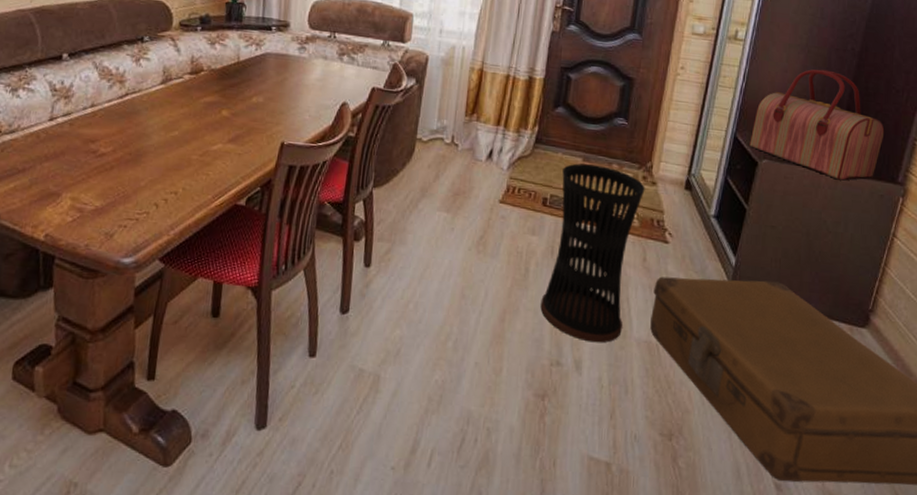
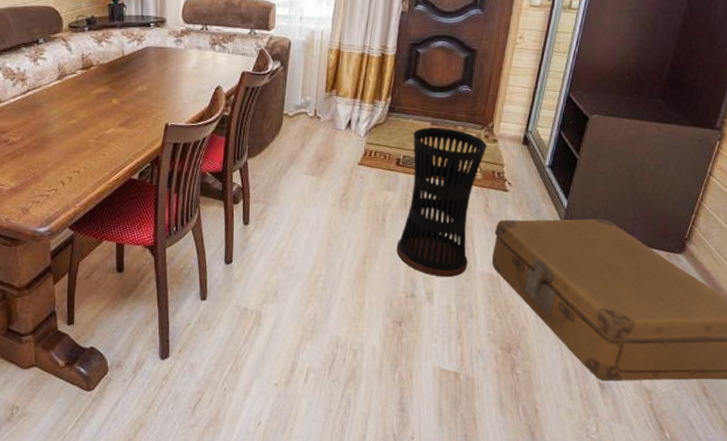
handbag: present [749,69,885,181] -> none [581,31,706,129]

